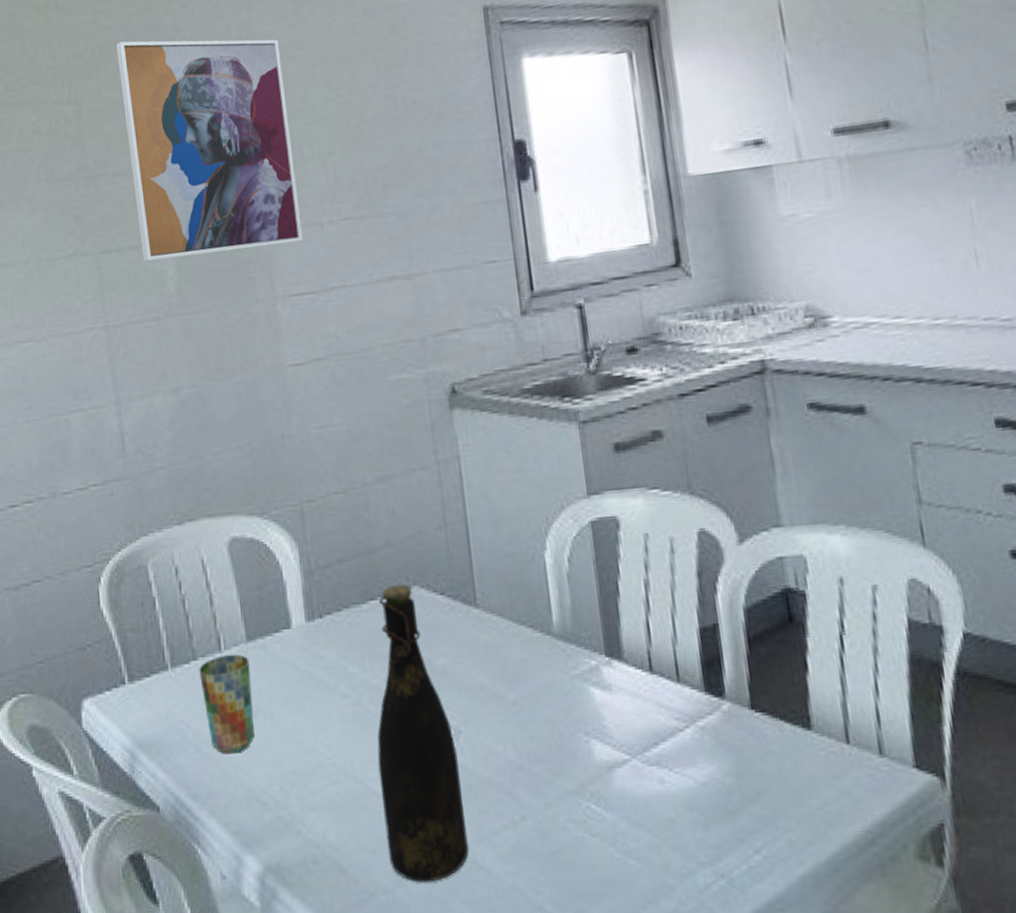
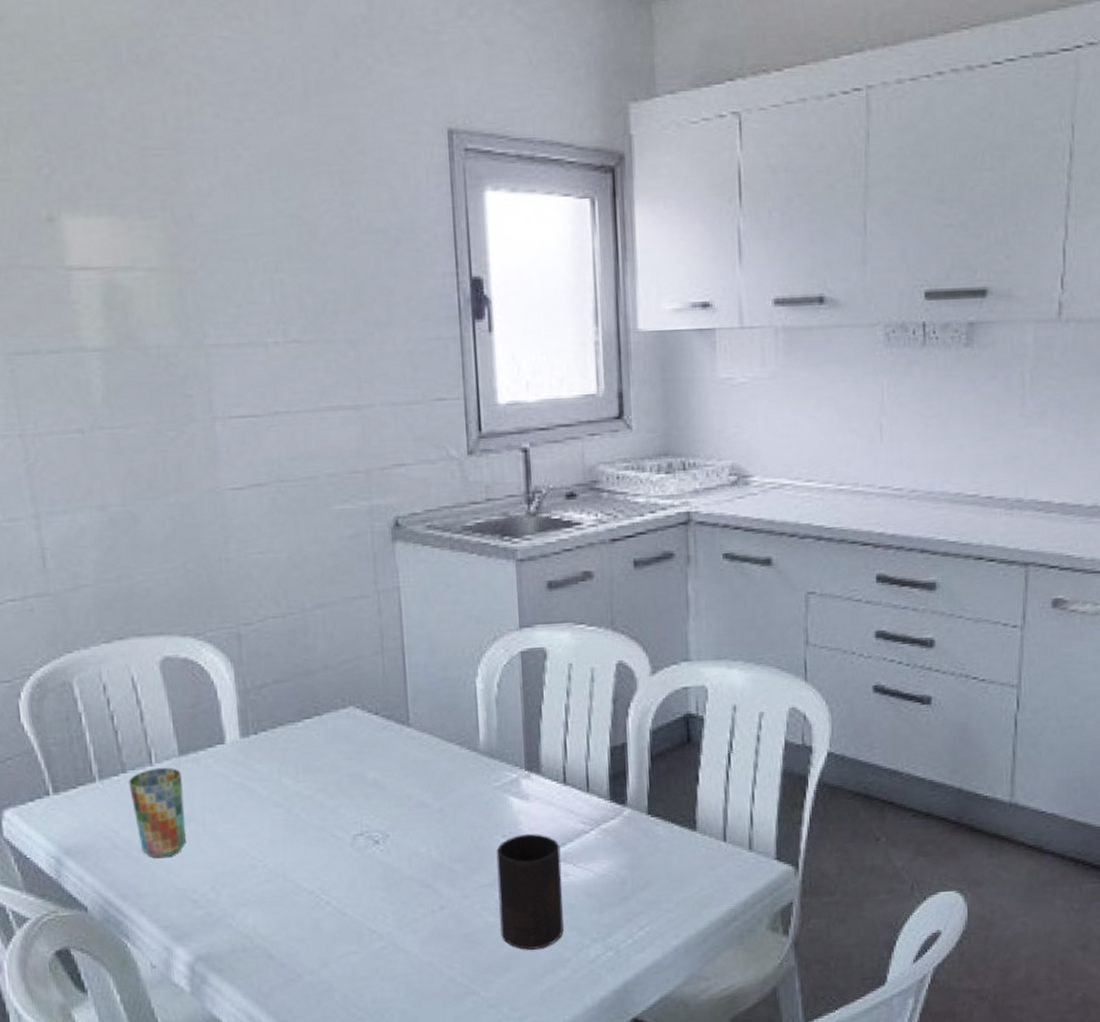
wall art: present [116,39,303,262] -> none [29,113,245,368]
bottle: present [377,584,469,883] -> none [308,704,391,964]
cup: none [579,730,664,874] -> present [496,833,564,950]

